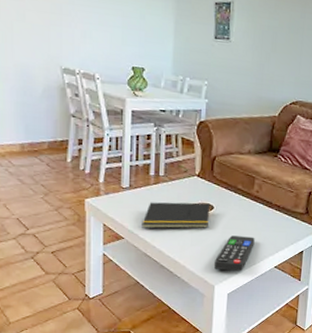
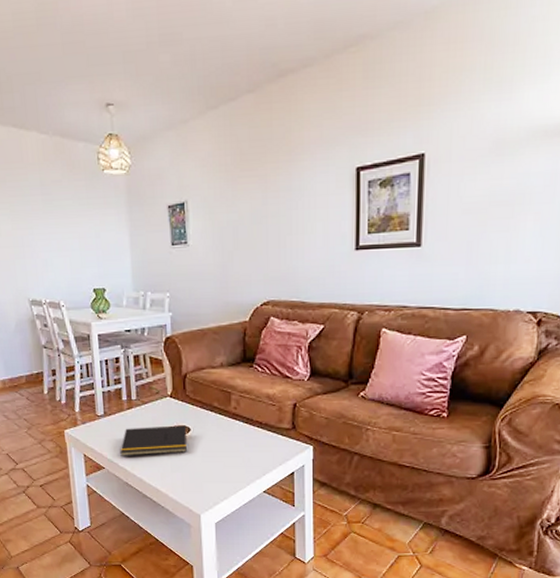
remote control: present [213,235,255,272] -> none [197,459,238,498]

